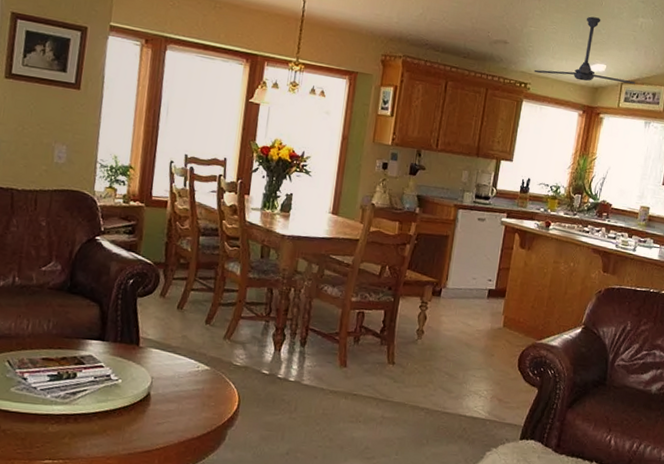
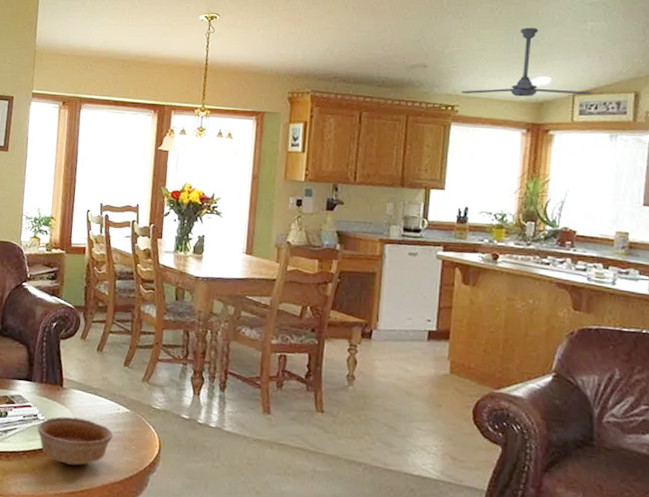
bowl: none [109,376,192,425] -> present [37,416,114,466]

